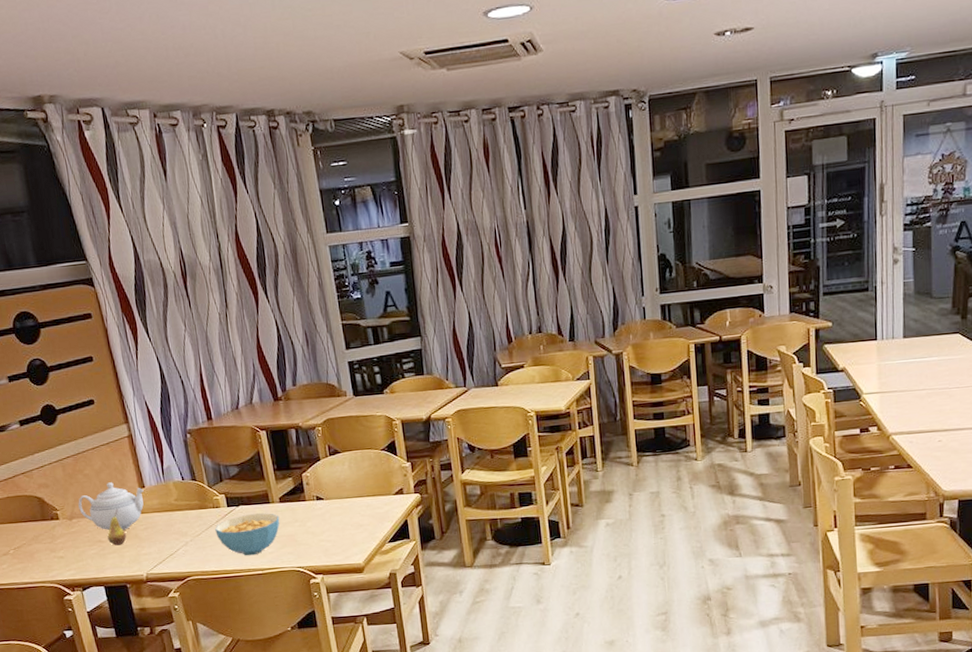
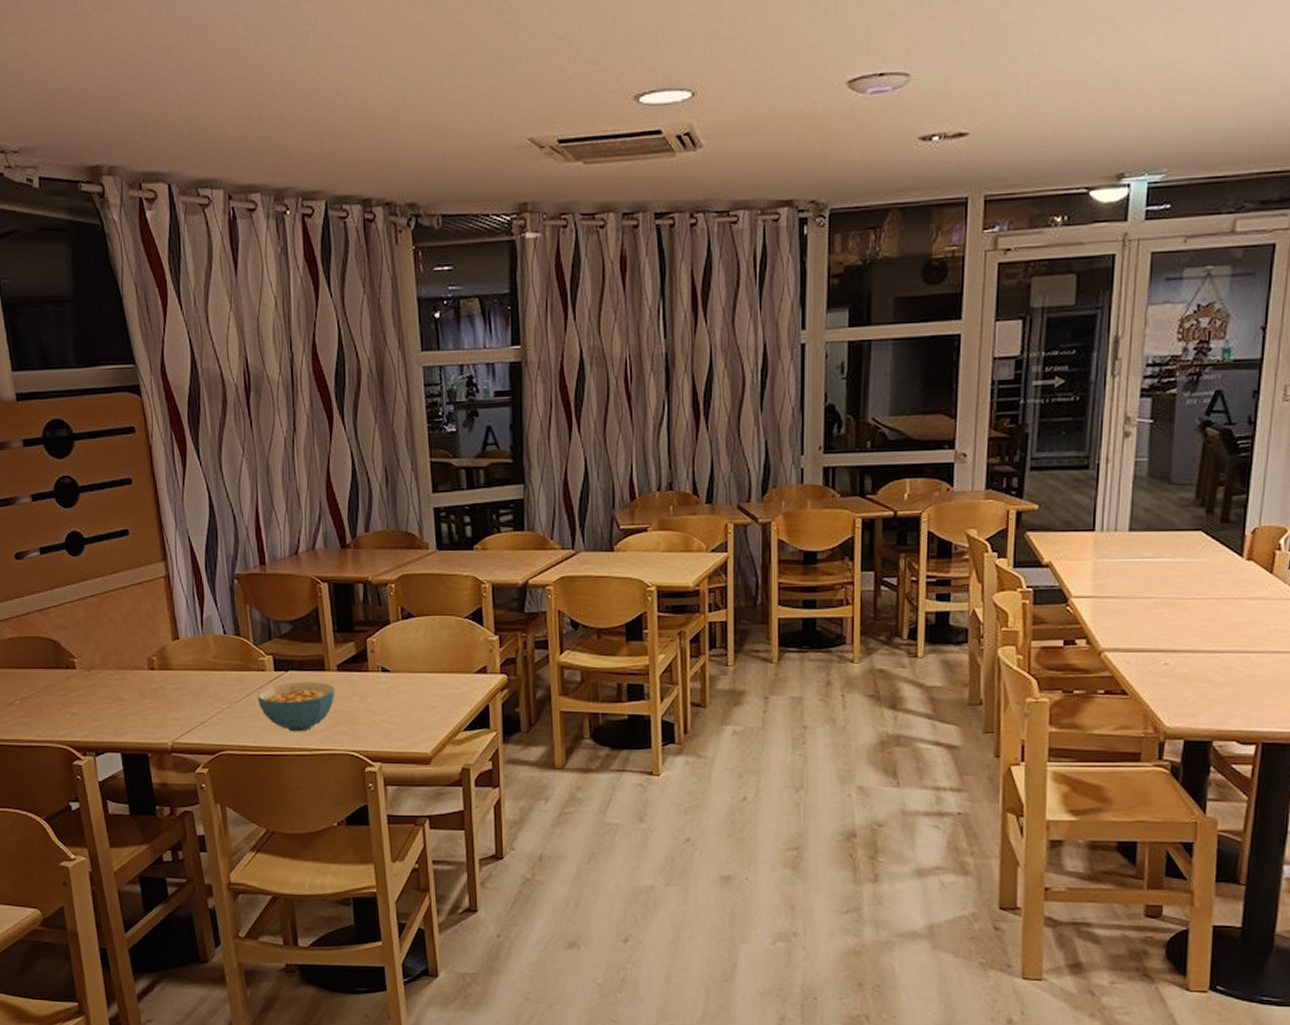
teapot: present [78,482,144,530] -> none [99,630,178,688]
fruit: present [107,508,126,546] -> none [130,661,152,706]

